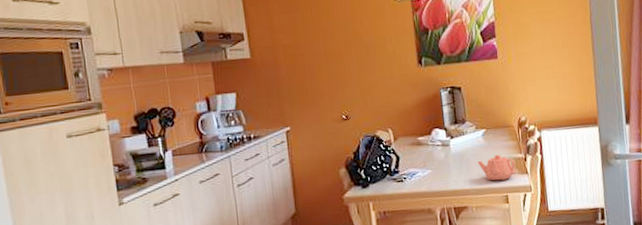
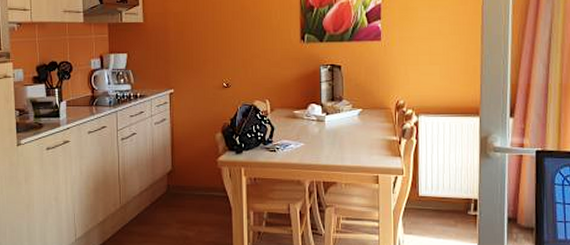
teapot: present [477,154,517,181] -> none [350,135,389,161]

